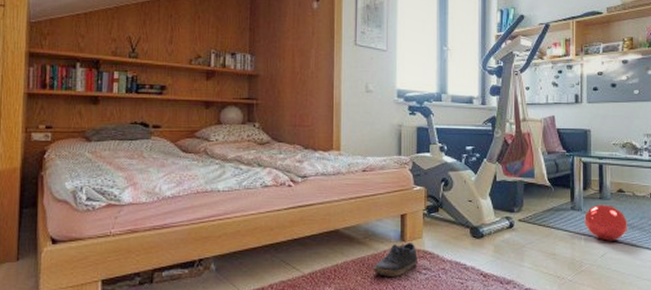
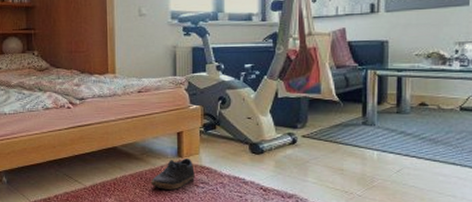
ball: present [584,204,629,241] -> none [378,119,431,156]

